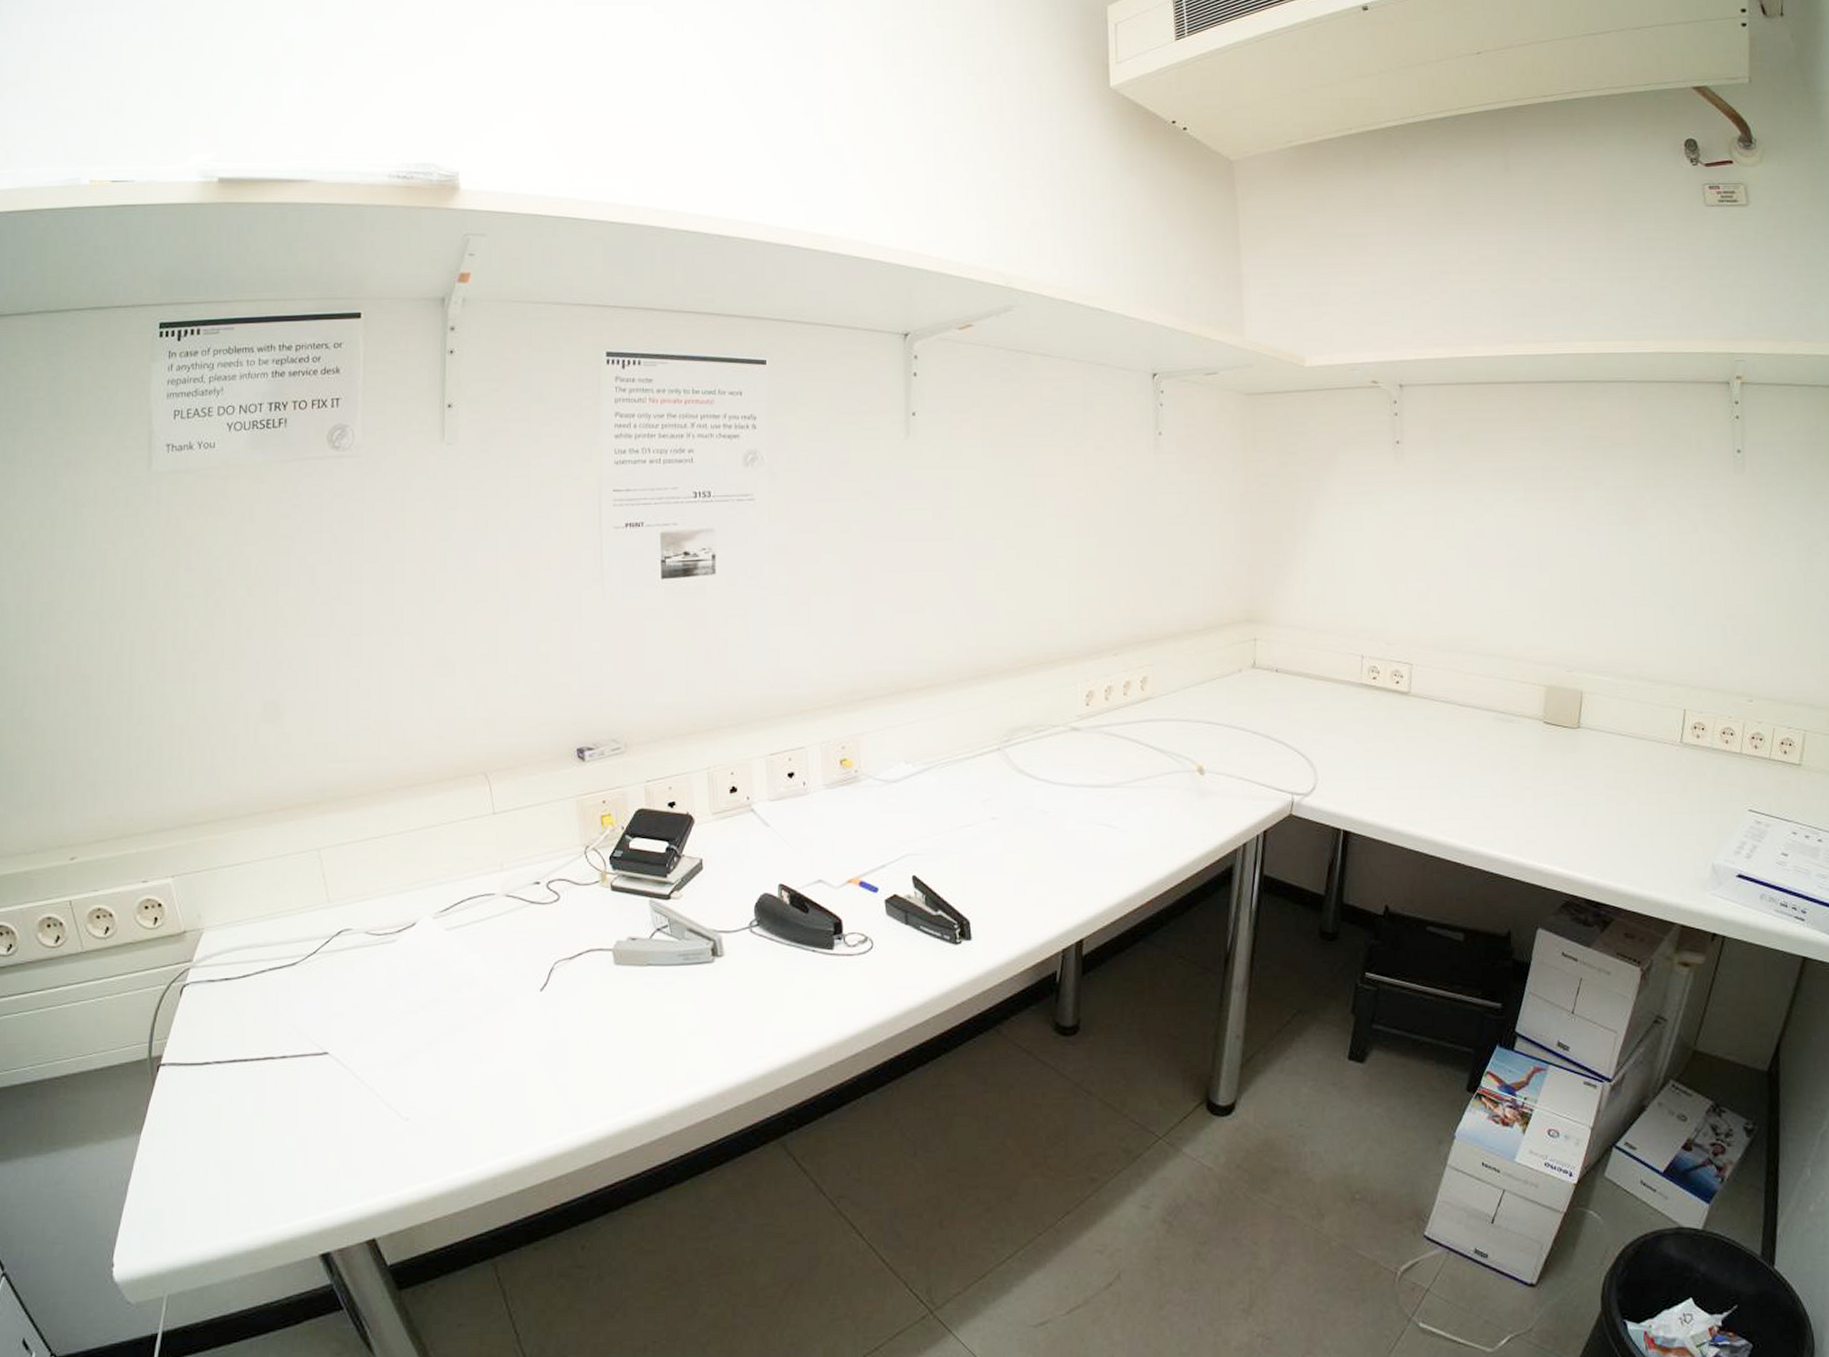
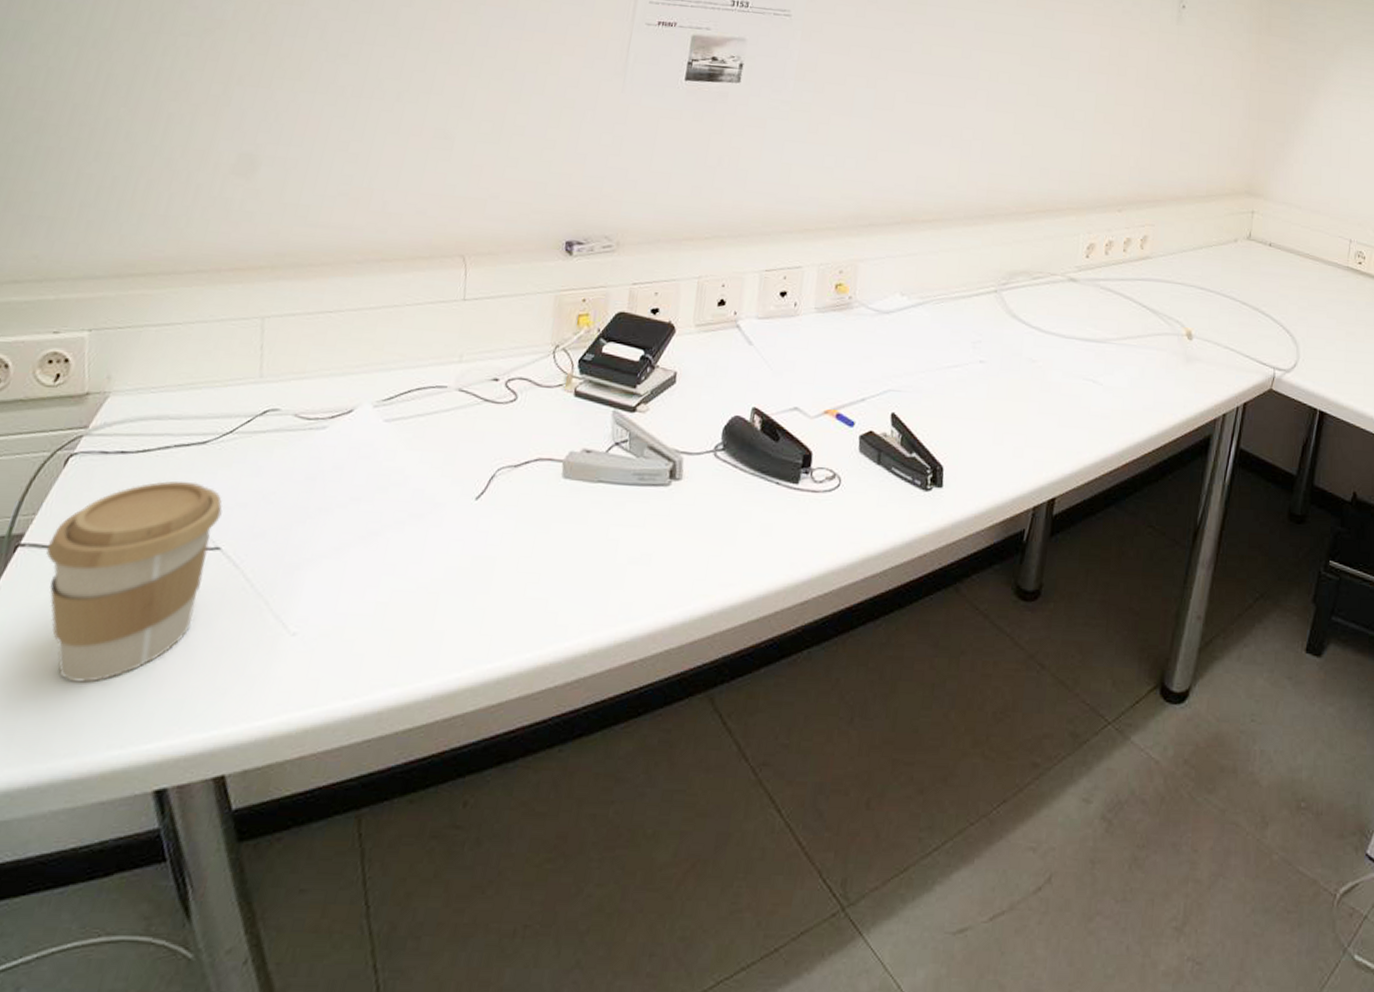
coffee cup: none [183,998,323,1173] -> present [46,481,223,683]

